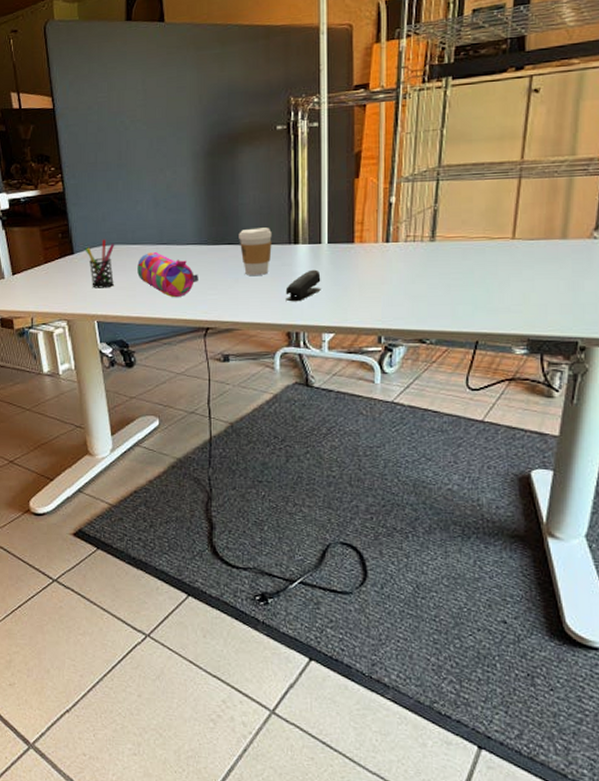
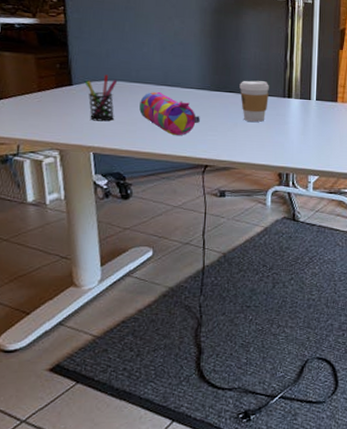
stapler: present [285,269,321,302] -> none [278,121,309,147]

